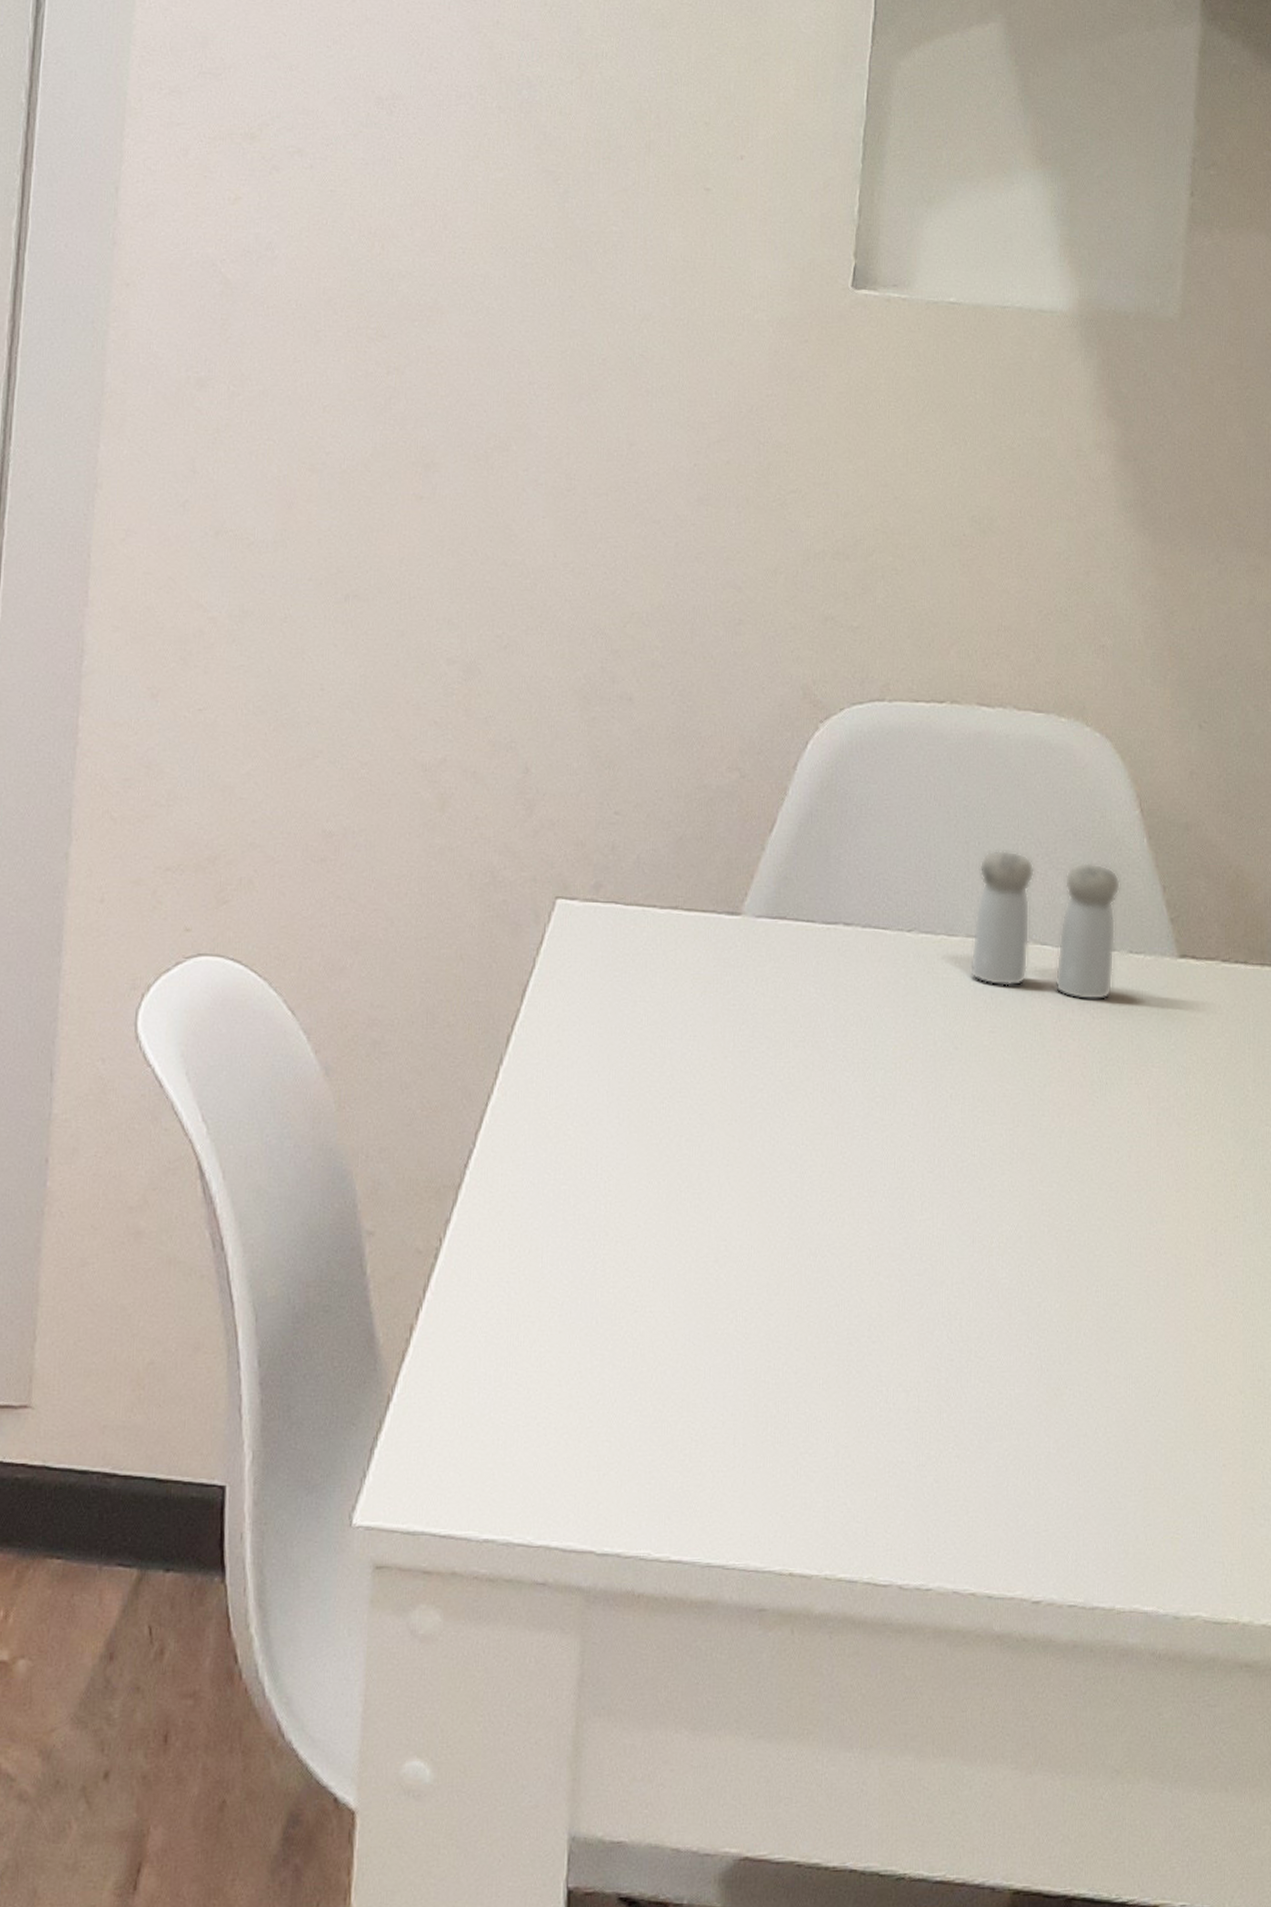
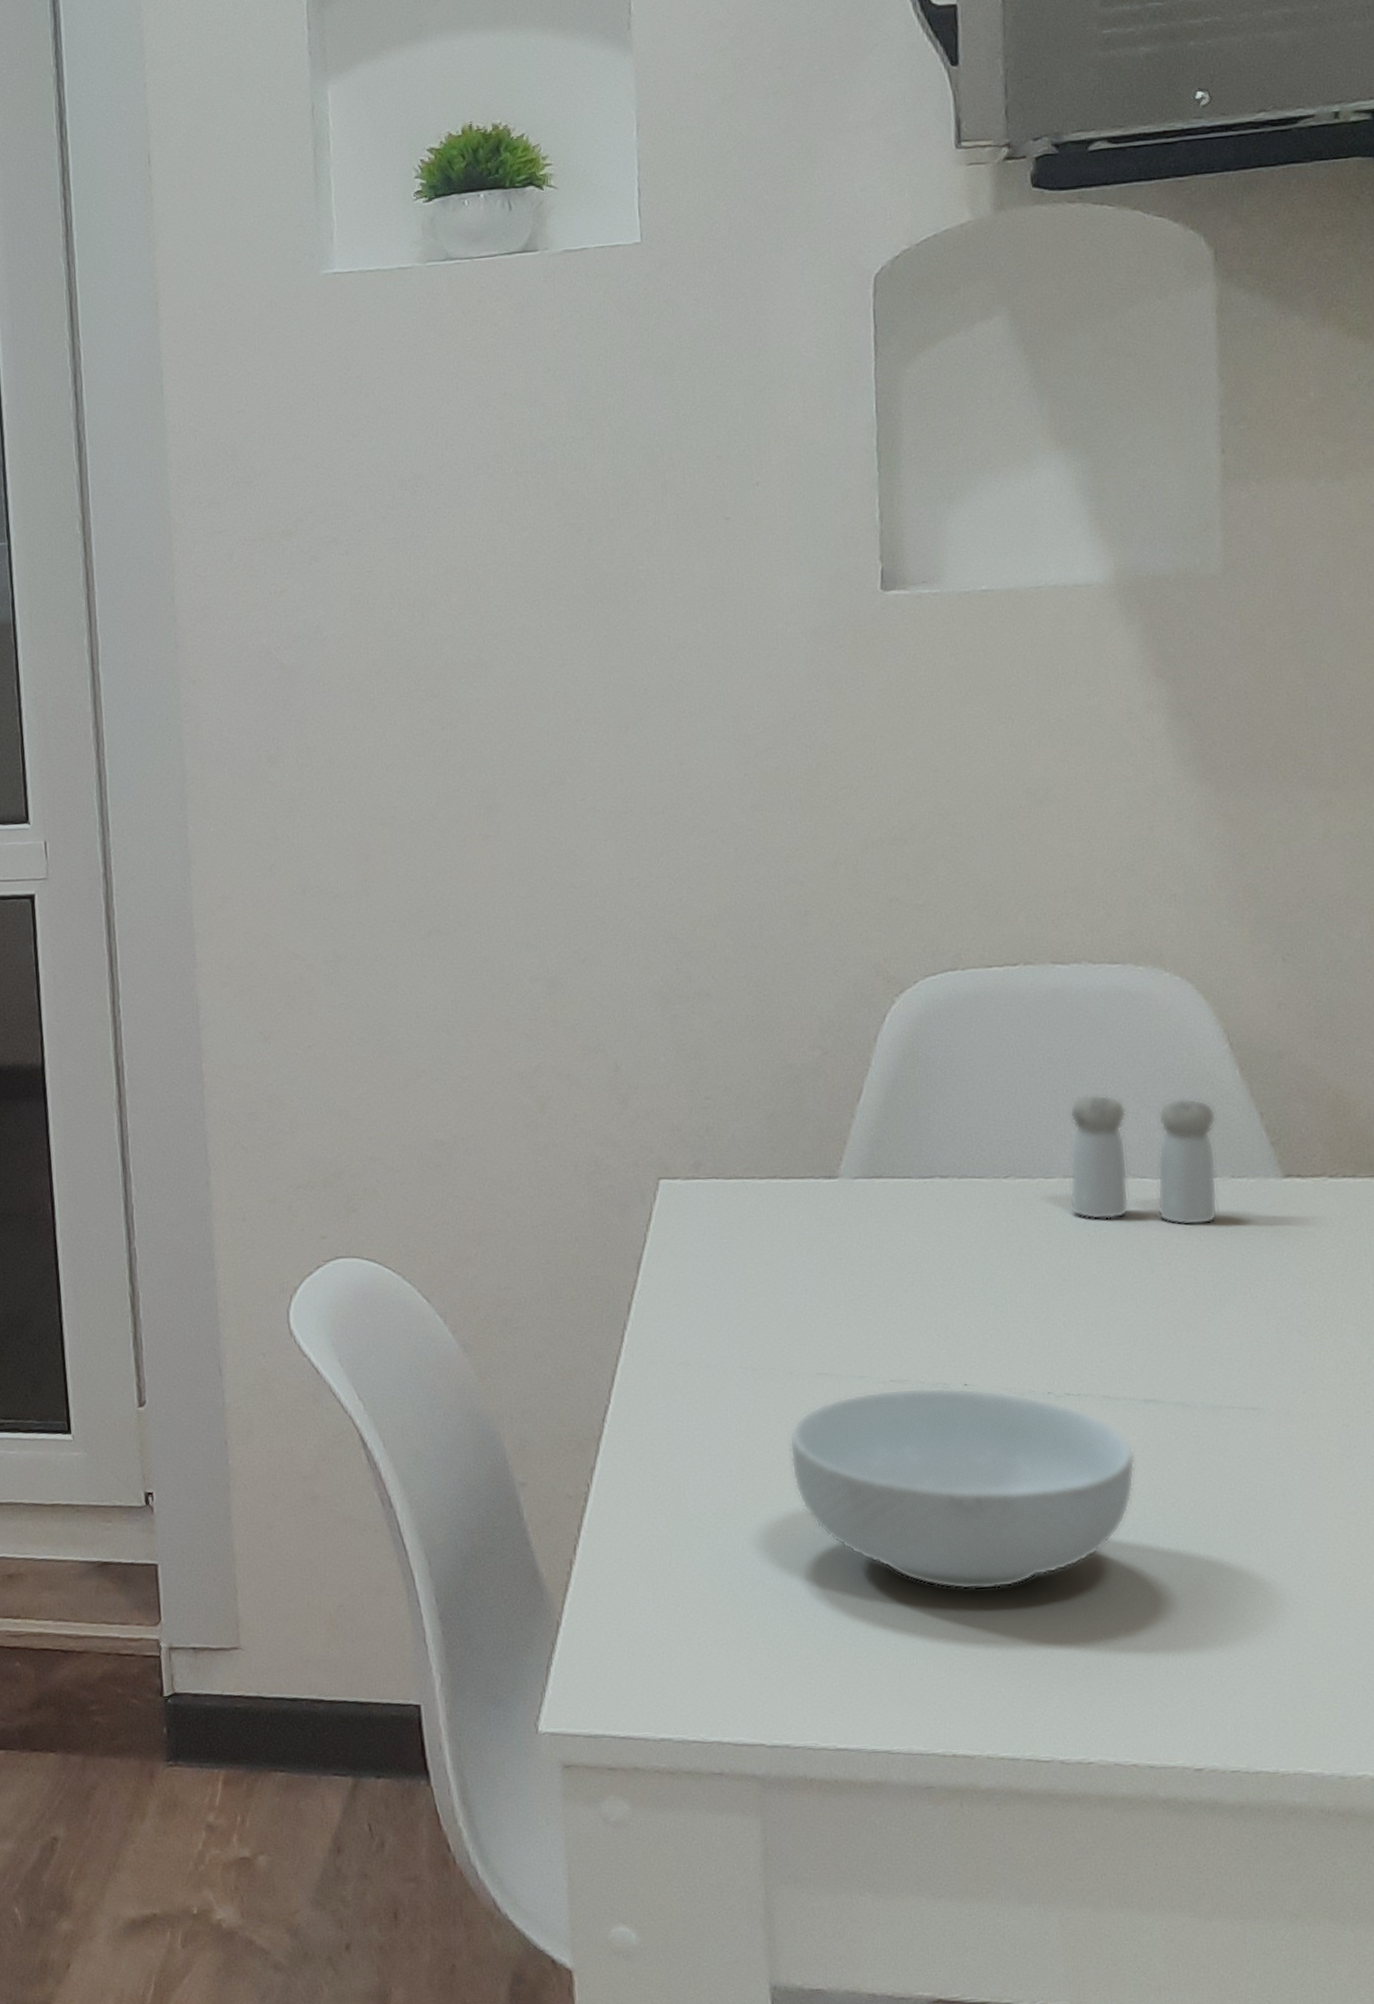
cereal bowl: none [657,1155,1006,1387] -> present [789,1387,1136,1591]

